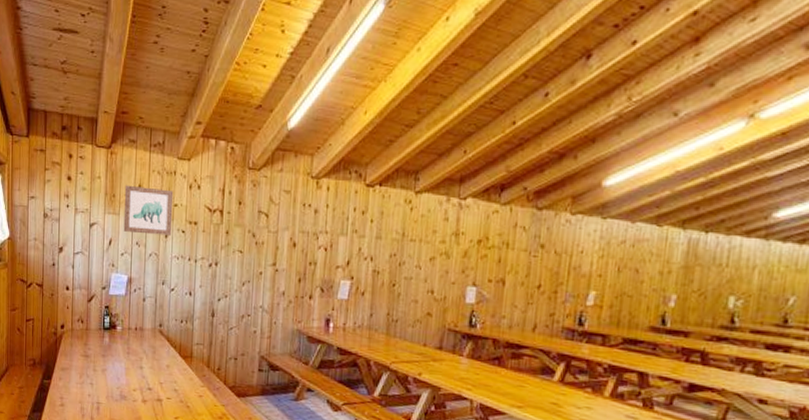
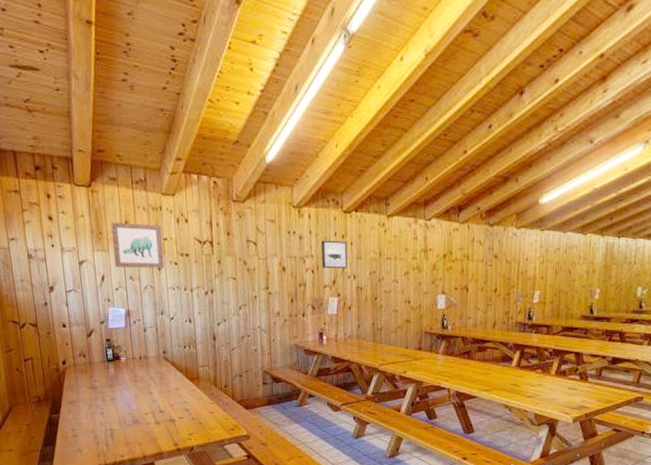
wall art: none [337,215,367,249] -> present [322,240,347,269]

